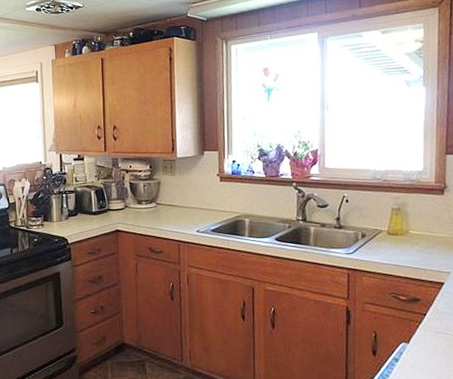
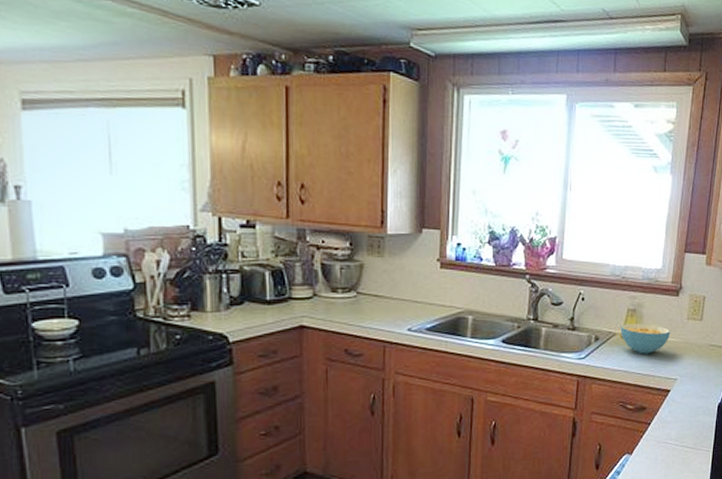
cereal bowl: none [386,221,439,249] -> present [620,324,671,354]

